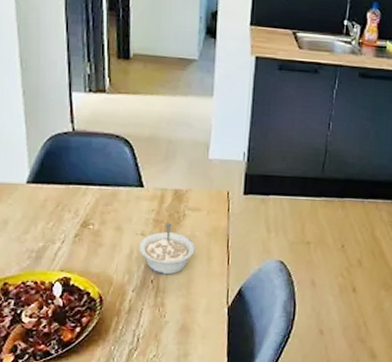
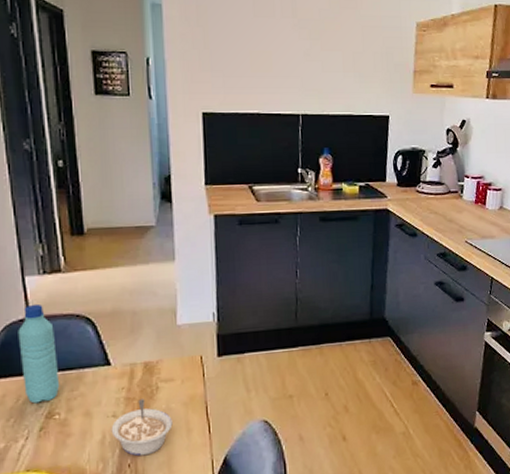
water bottle: none [62,119,96,212] -> present [18,303,60,404]

